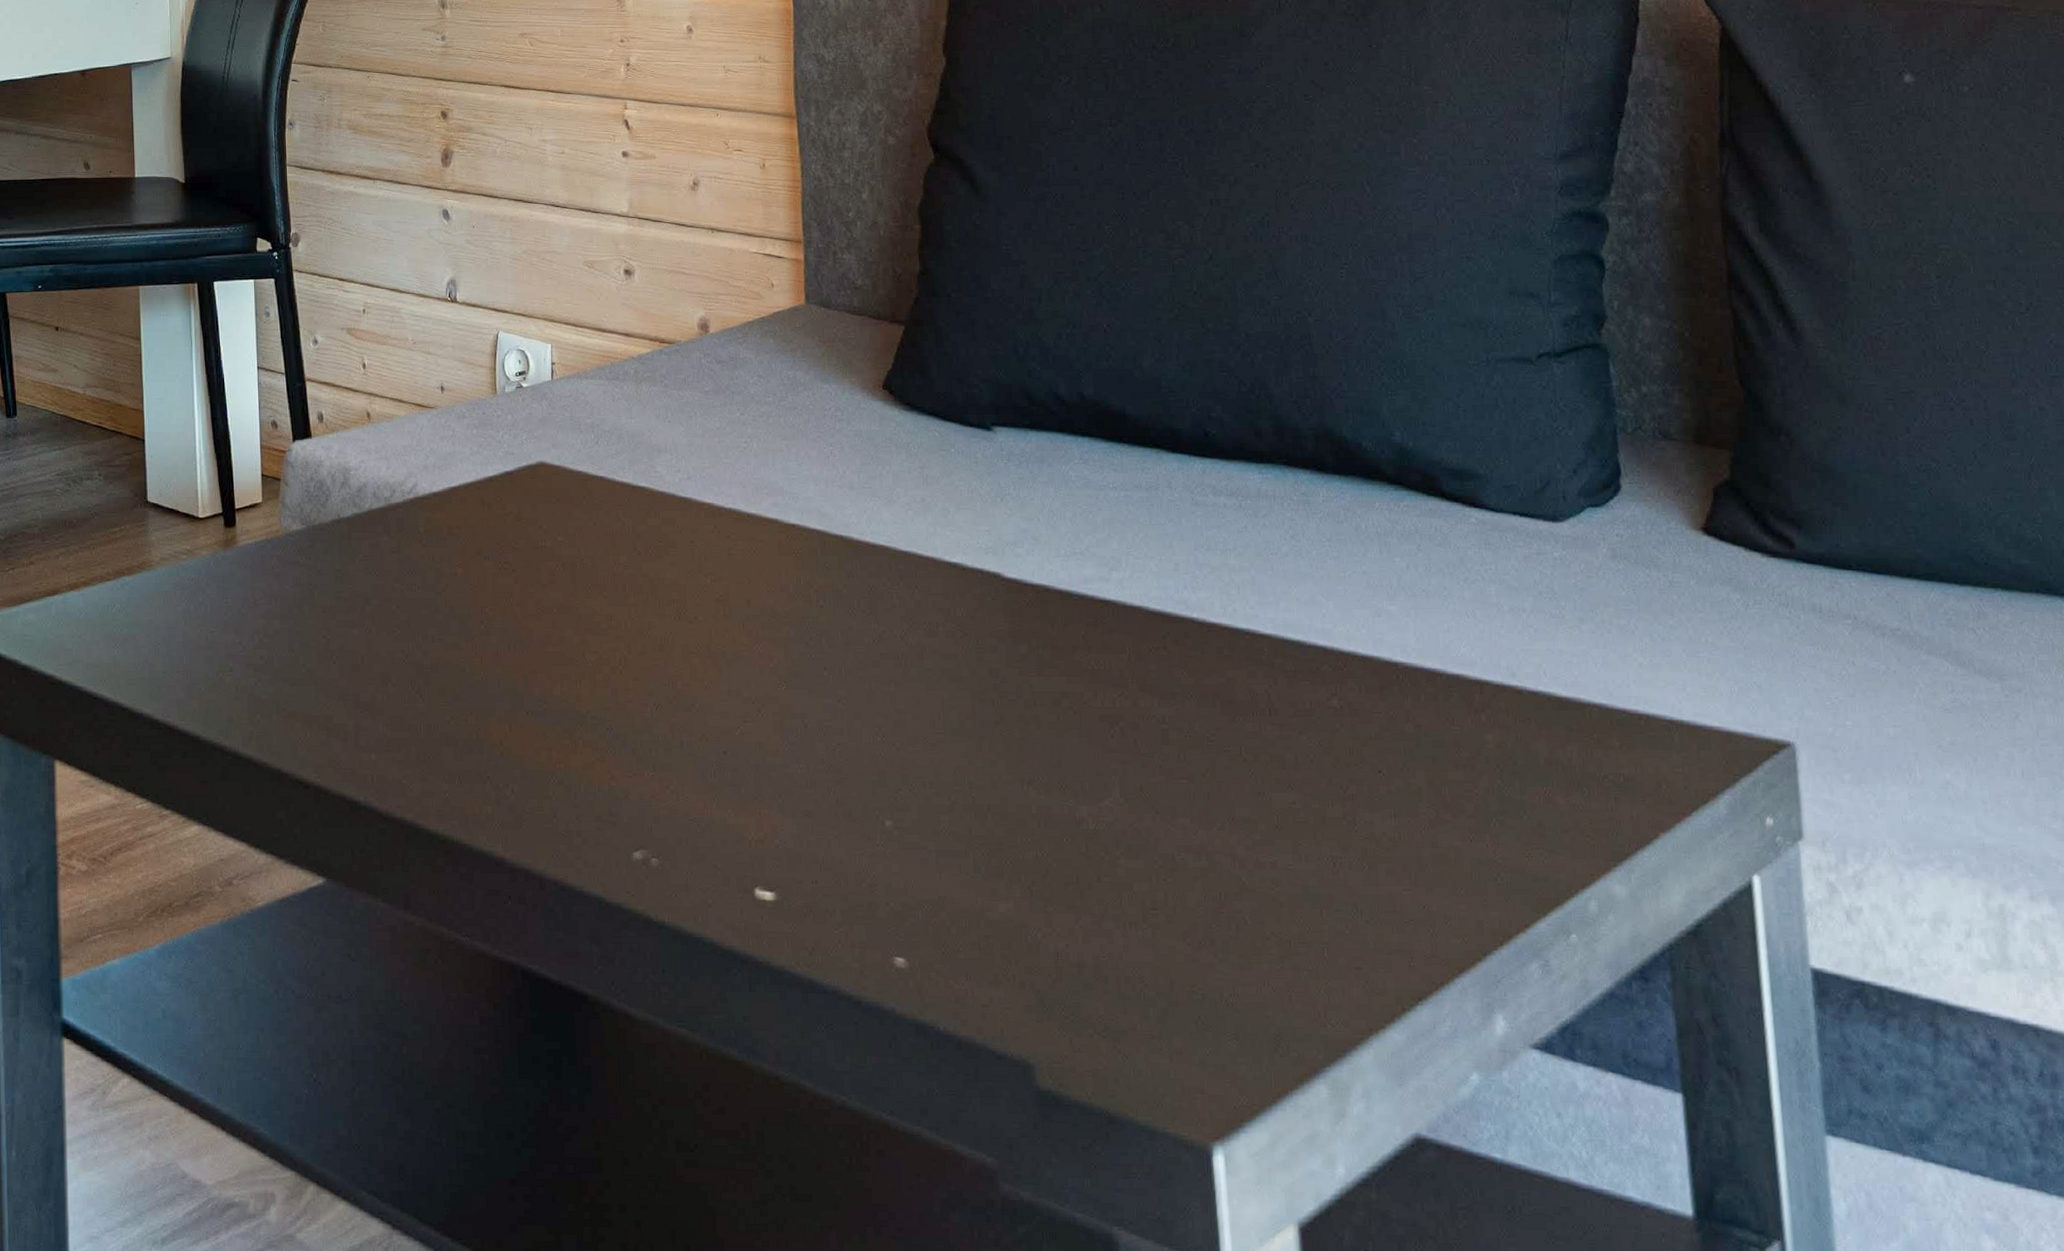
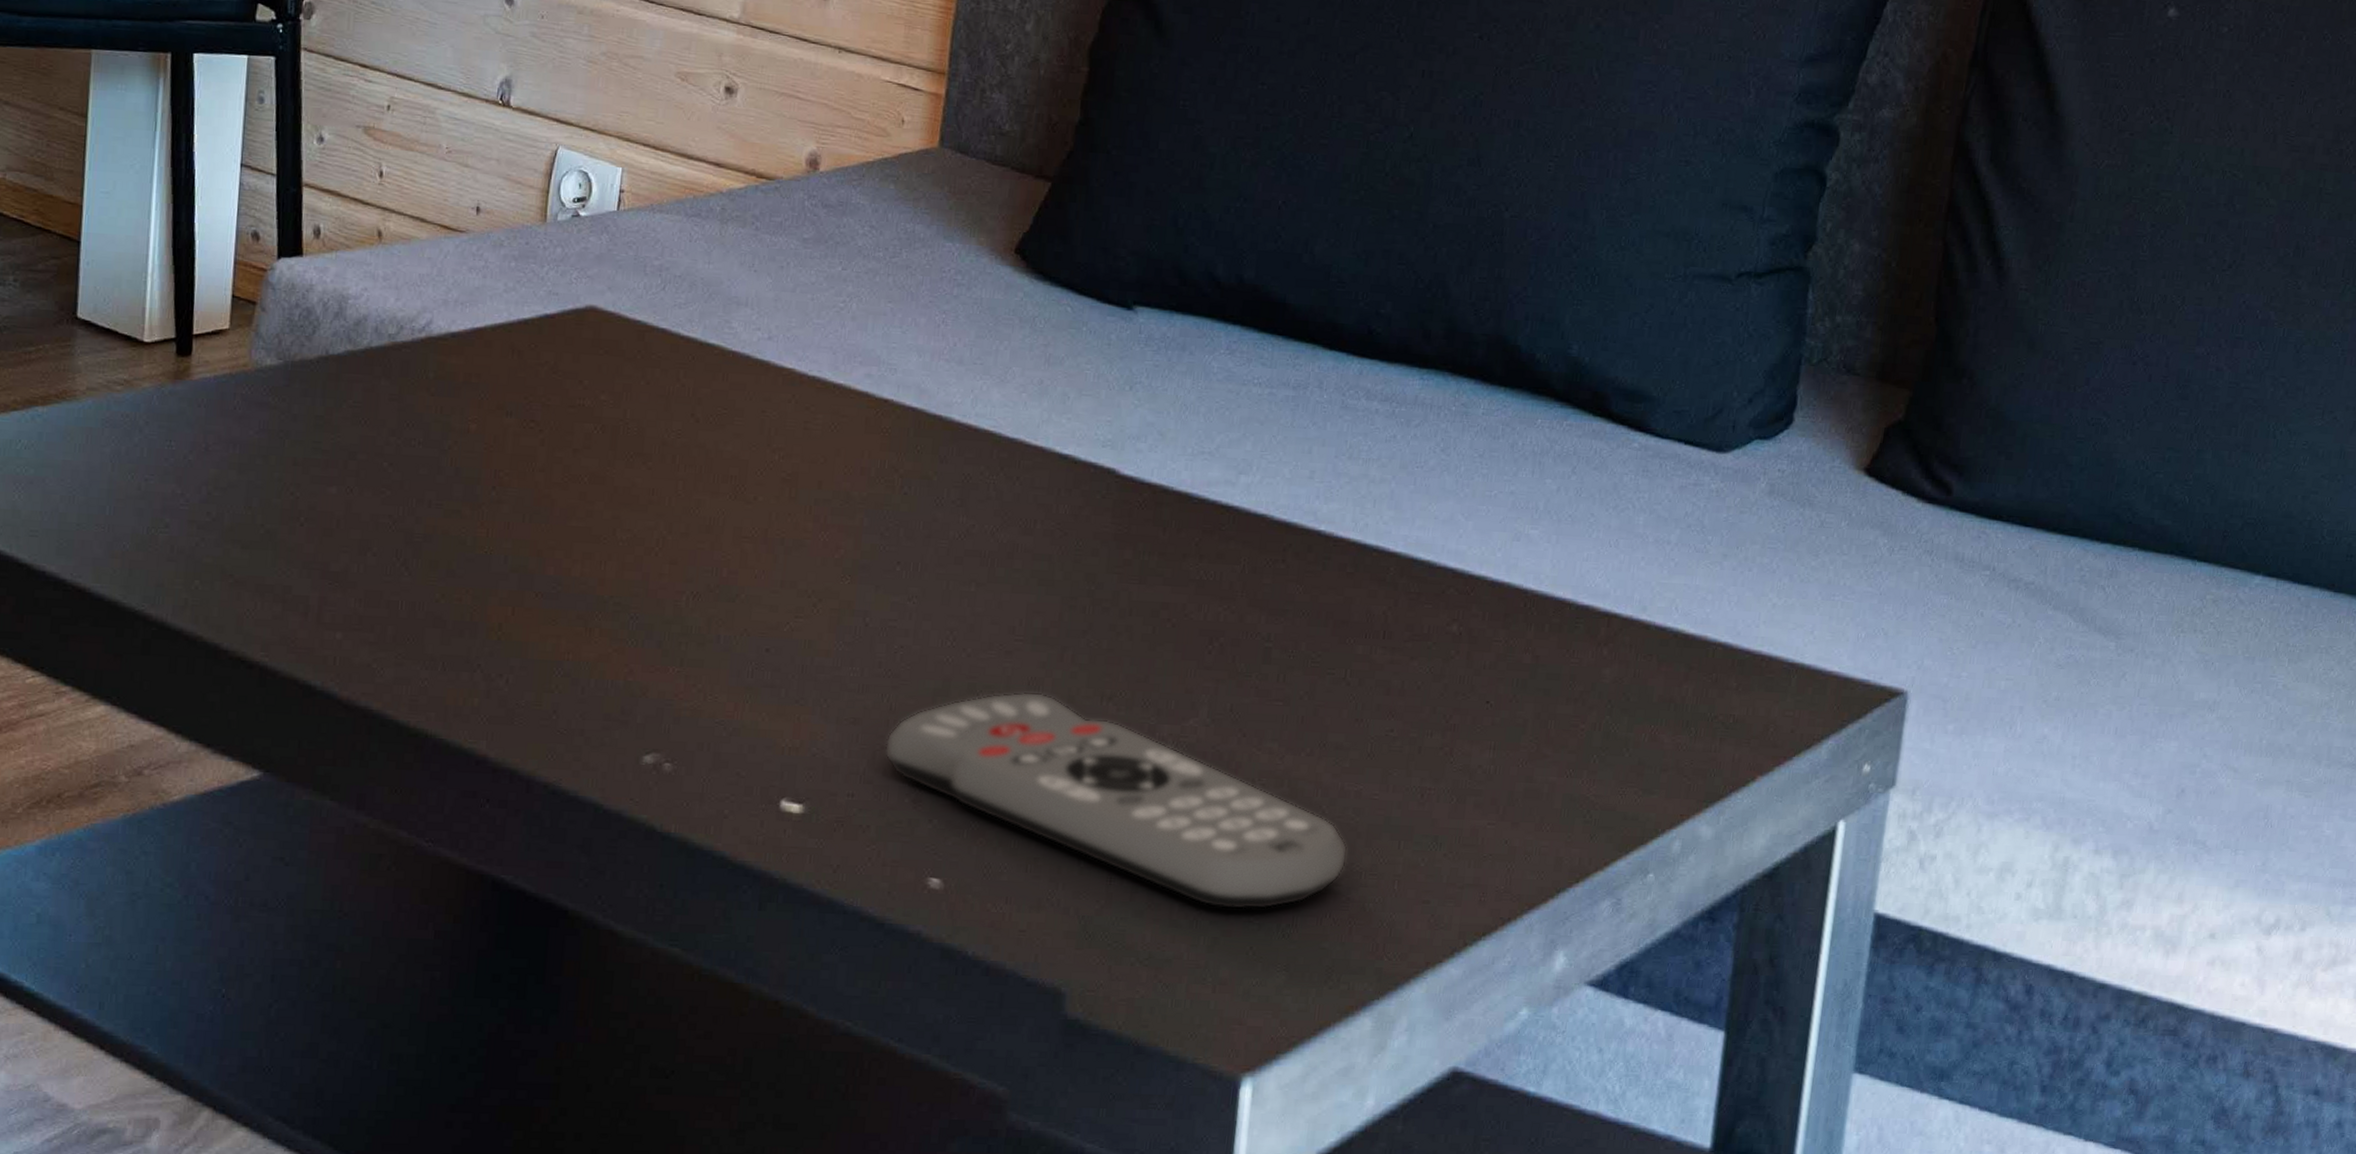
remote control: none [838,780,1274,981] -> present [885,691,1348,910]

